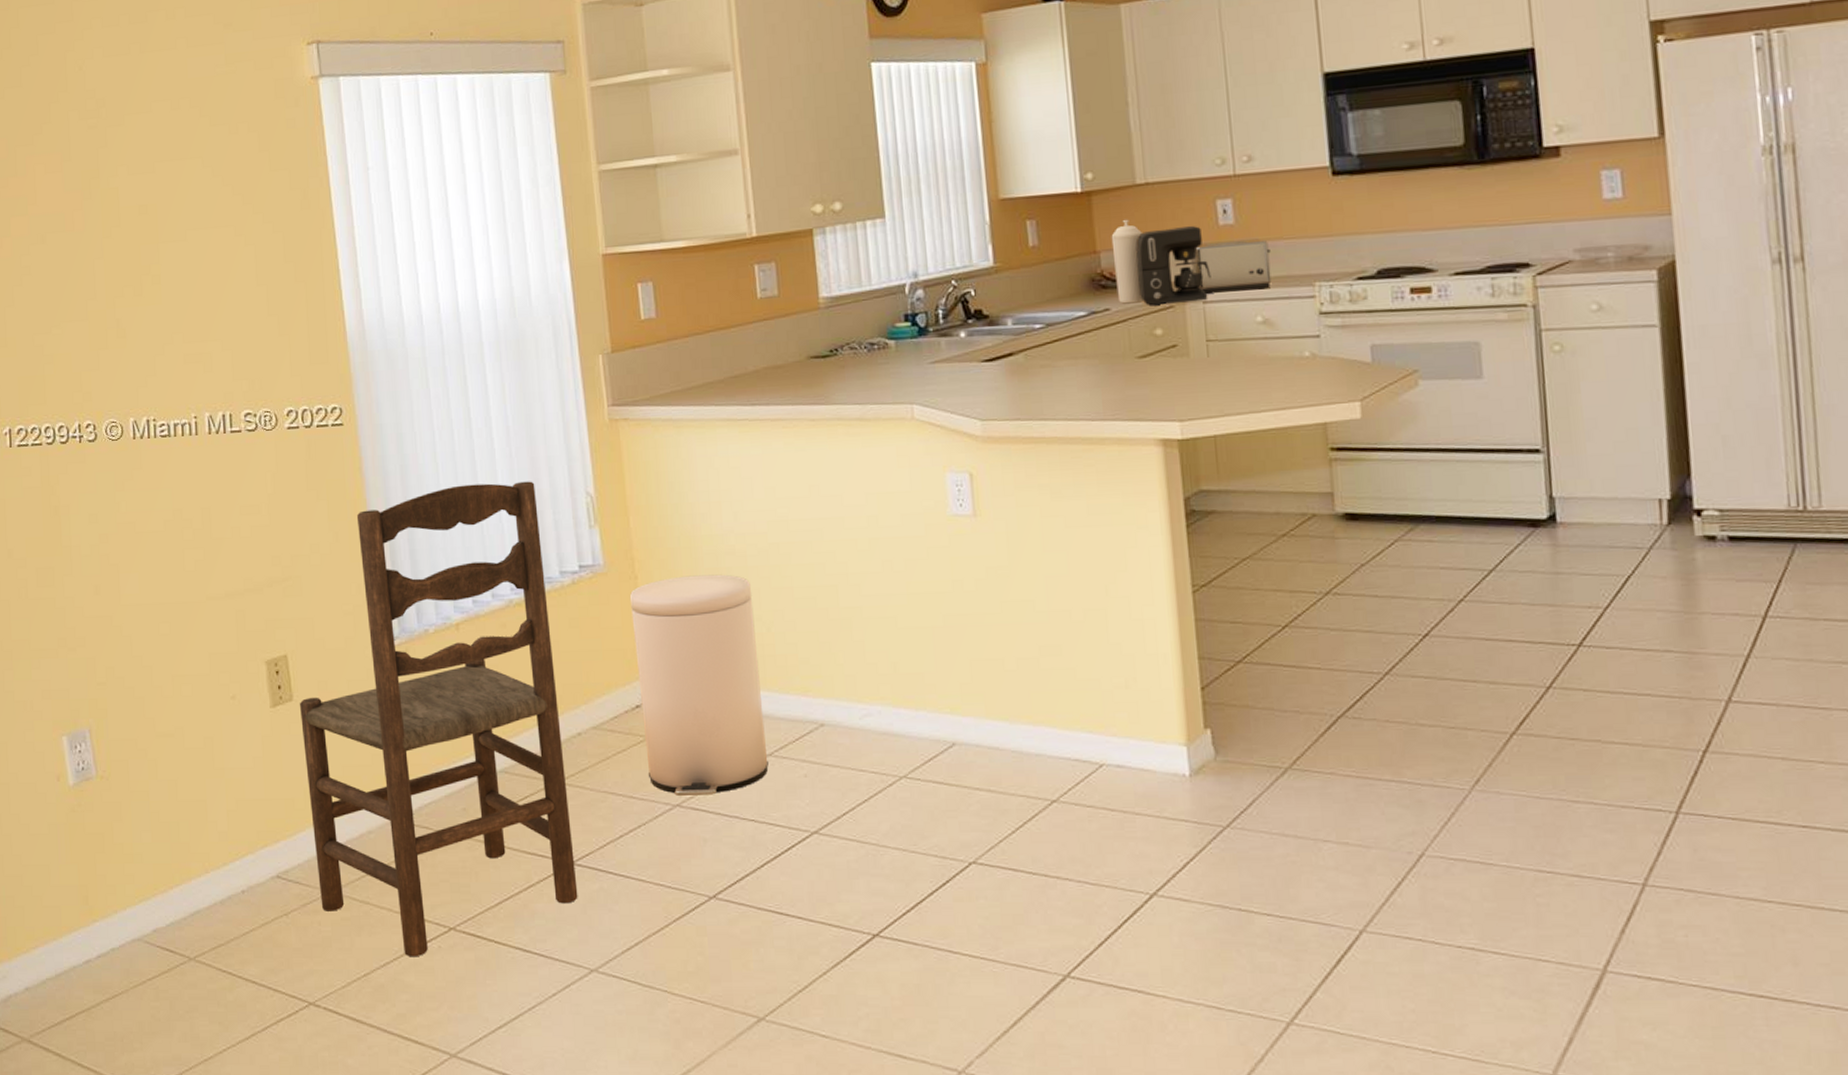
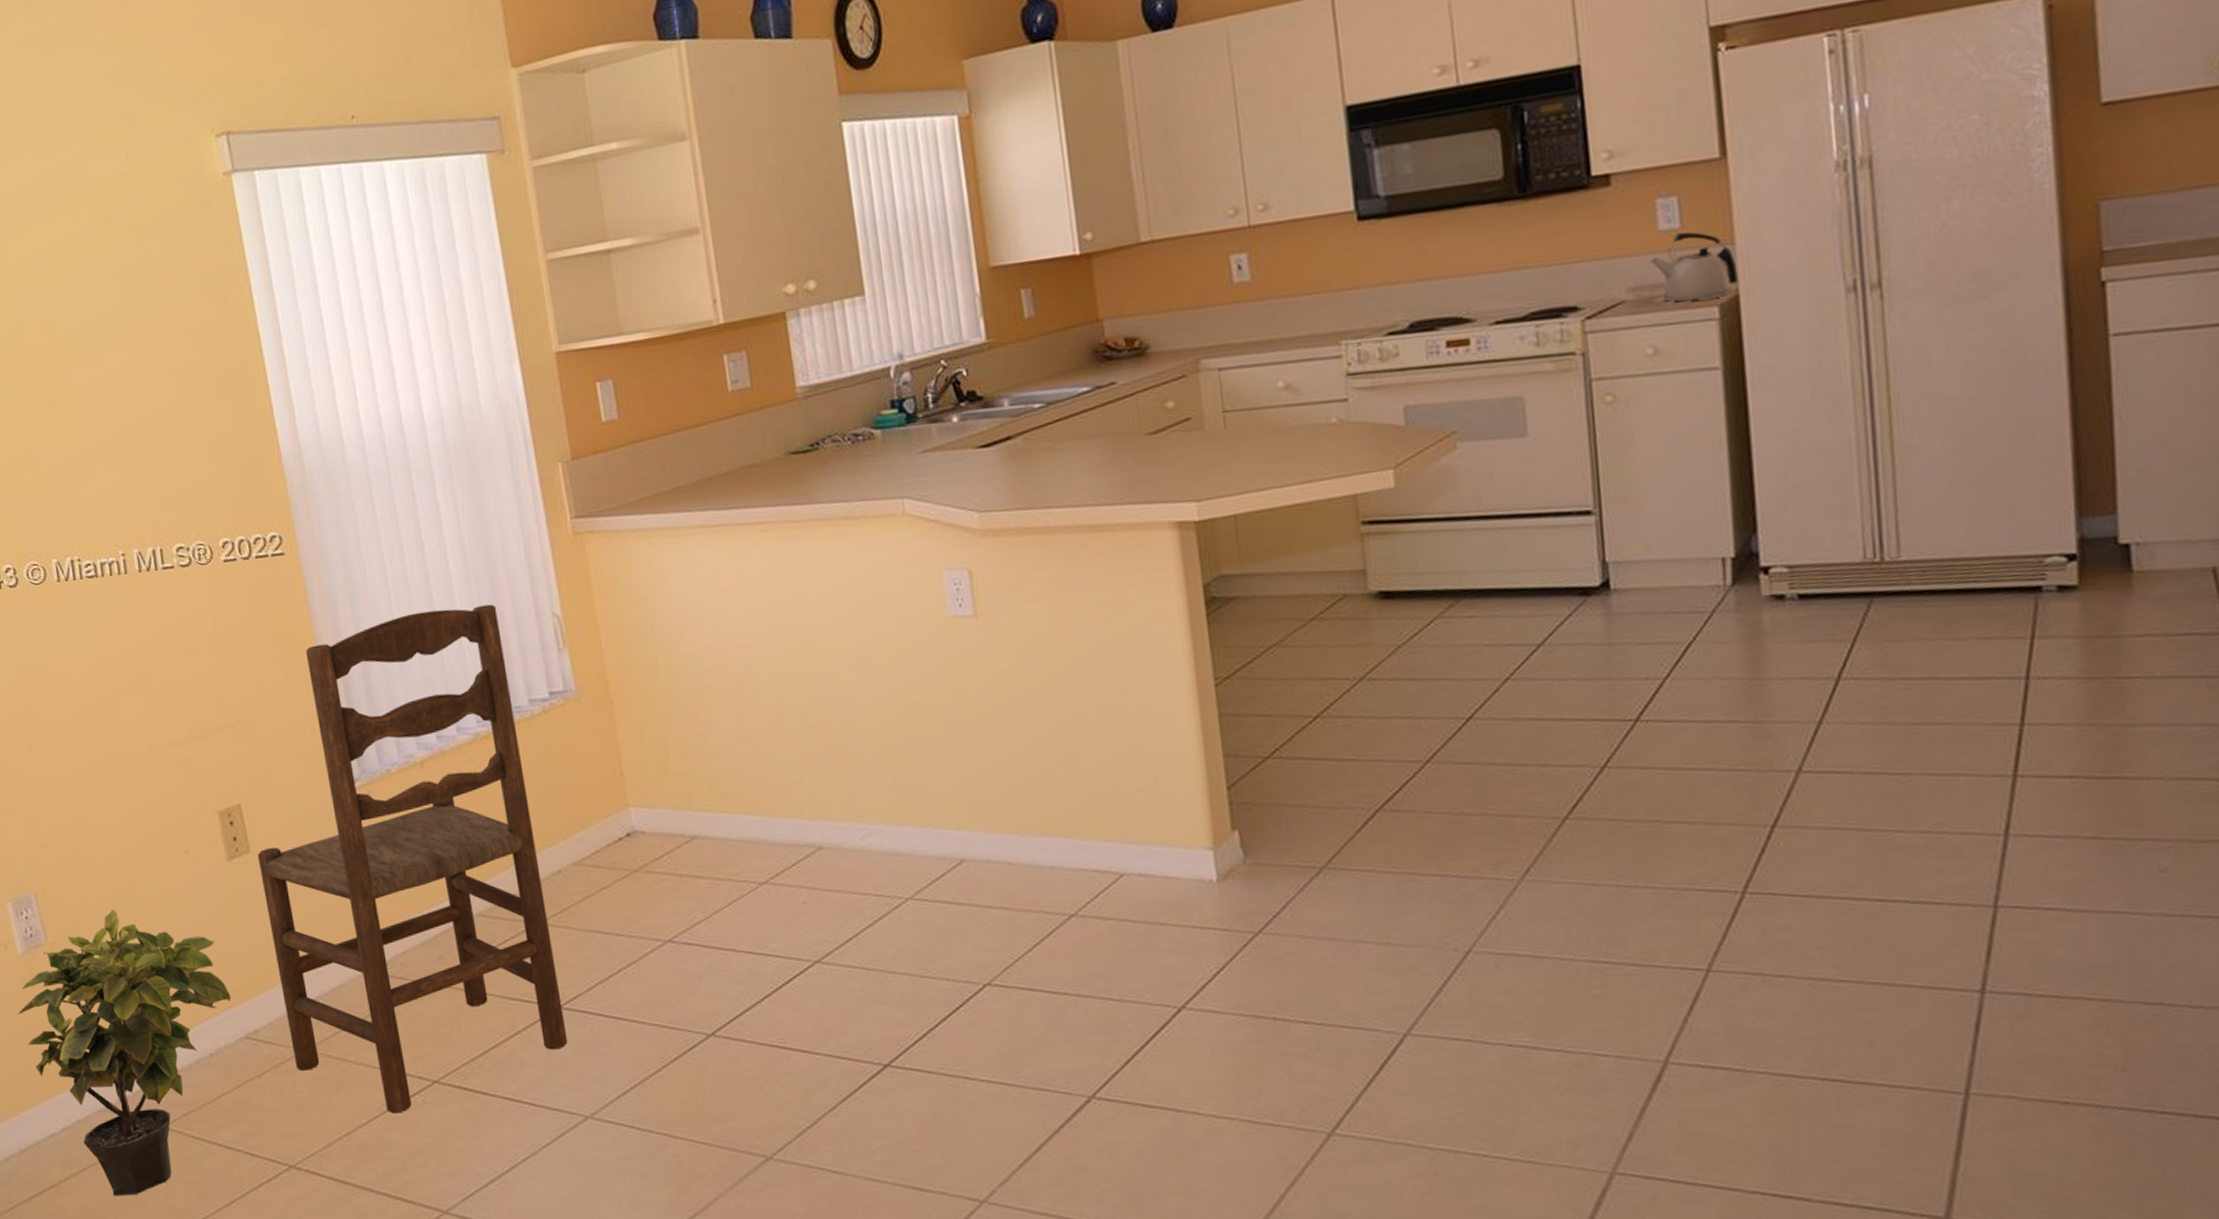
potted plant: none [64,748,266,1024] -> present [17,910,231,1196]
pedal bin: present [629,574,769,797] -> none [605,693,764,932]
canister: present [1111,219,1143,304] -> none [1114,281,1152,376]
coffee maker: present [1135,225,1211,306] -> none [1142,284,1226,376]
toaster: present [1191,238,1272,294] -> none [1204,295,1293,360]
kettle: none [1595,201,1675,266] -> present [1650,231,1739,303]

